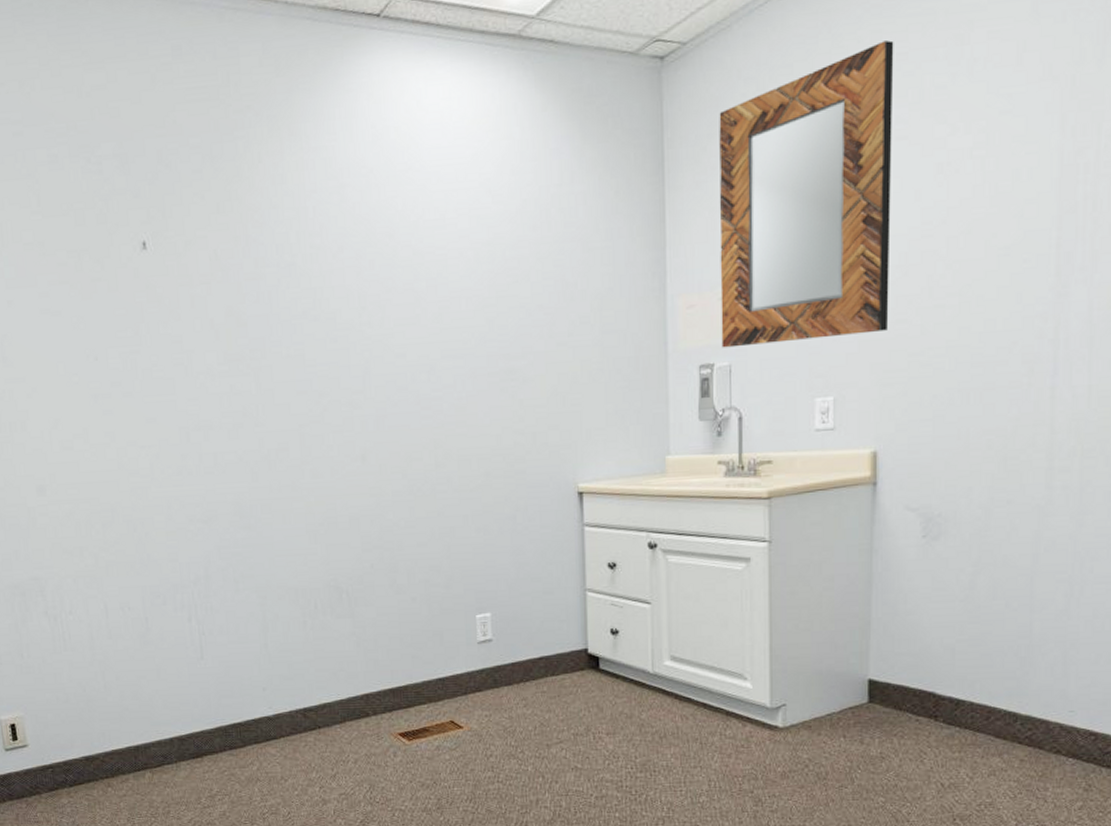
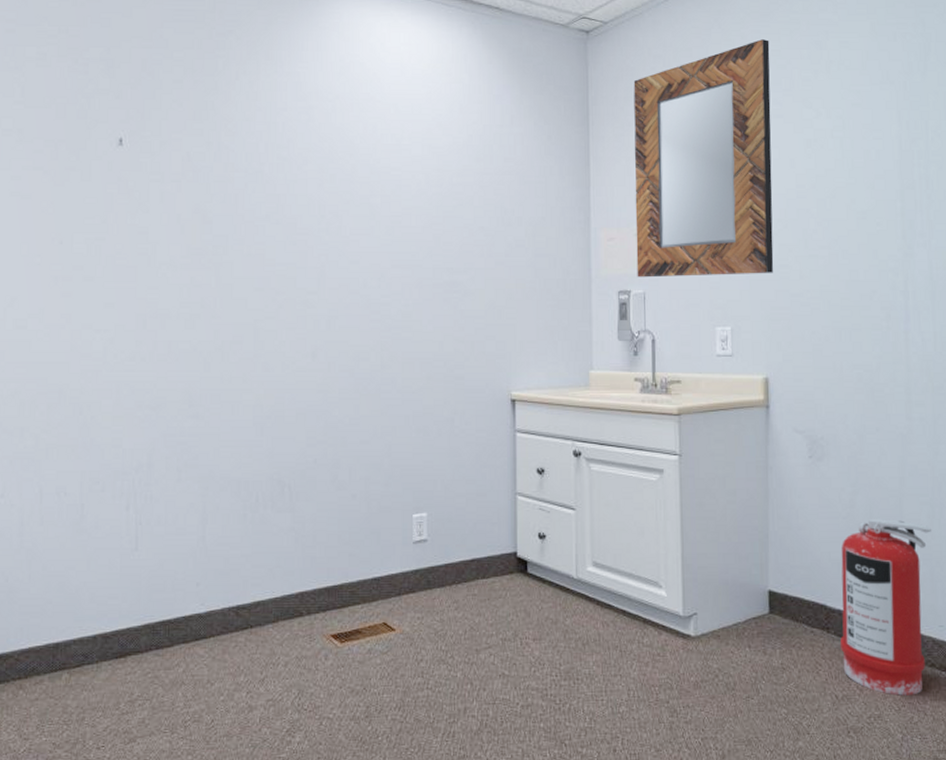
fire extinguisher: none [949,599,1067,783] -> present [839,518,931,696]

